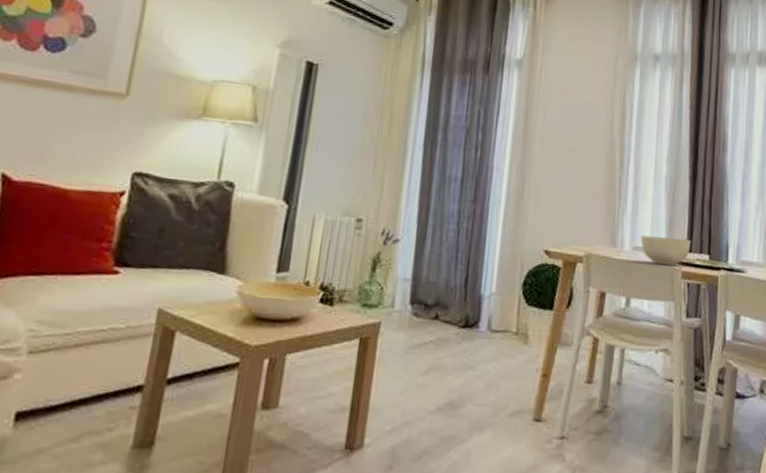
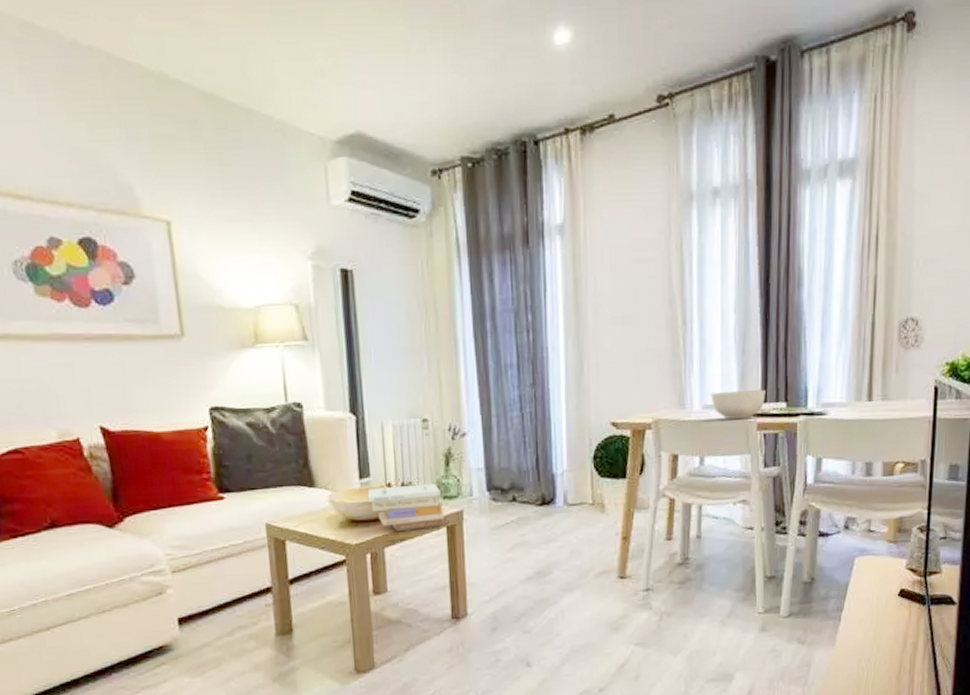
books: none [280,284,361,338] -> present [367,483,447,532]

